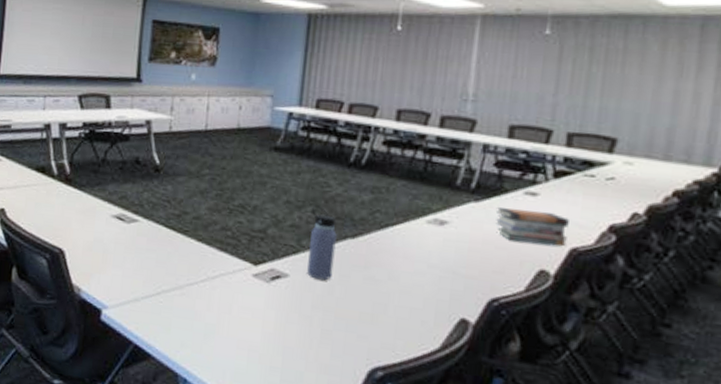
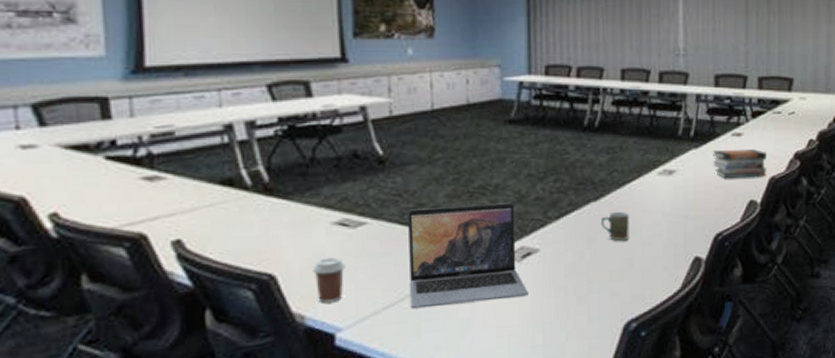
coffee cup: none [91,243,117,283] -> present [311,257,346,303]
laptop: none [165,215,273,317] -> present [408,202,529,309]
water bottle: present [307,205,337,281] -> none [554,174,581,248]
mug: none [355,252,389,285] -> present [600,211,630,241]

